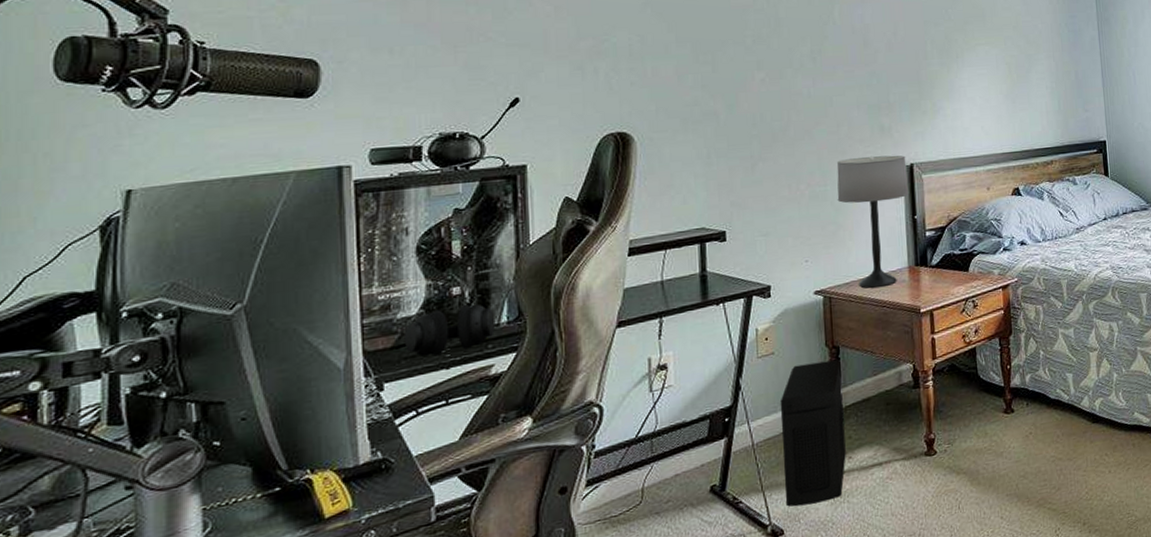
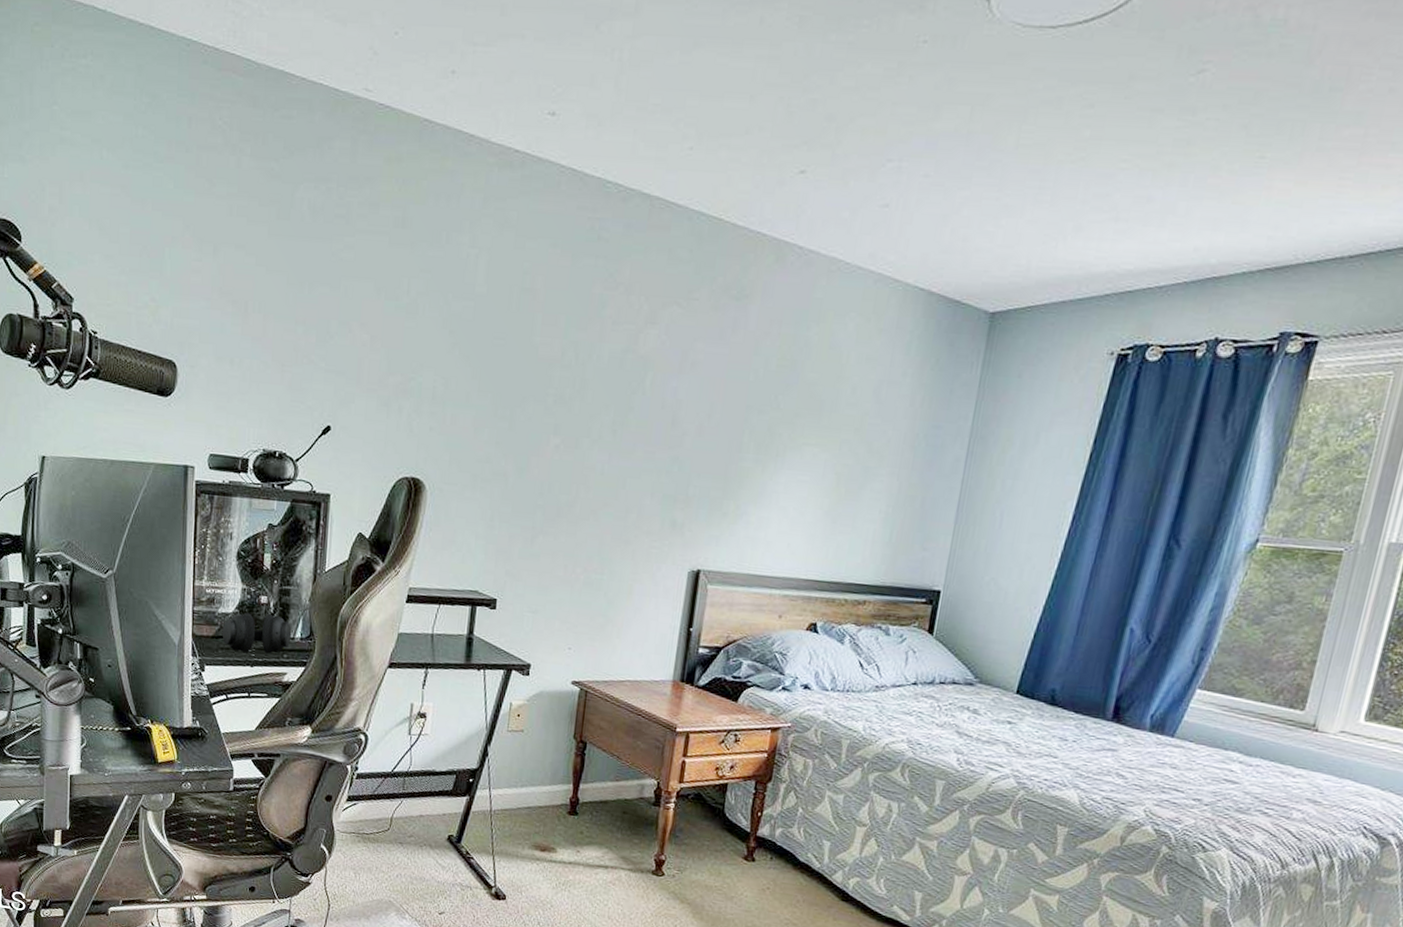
computer tower: present [780,359,846,507] -> none [512,748,585,884]
table lamp: present [837,155,909,288] -> none [611,550,694,695]

